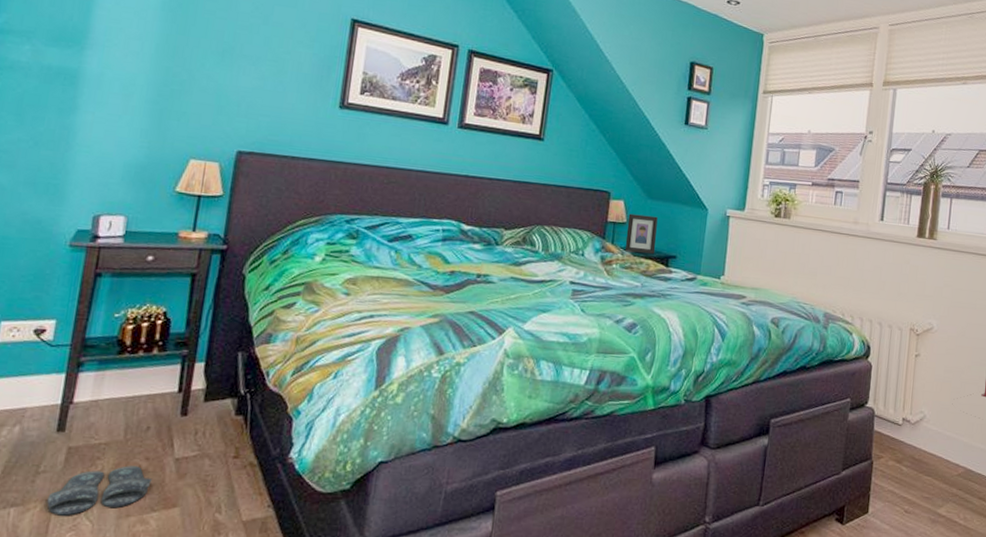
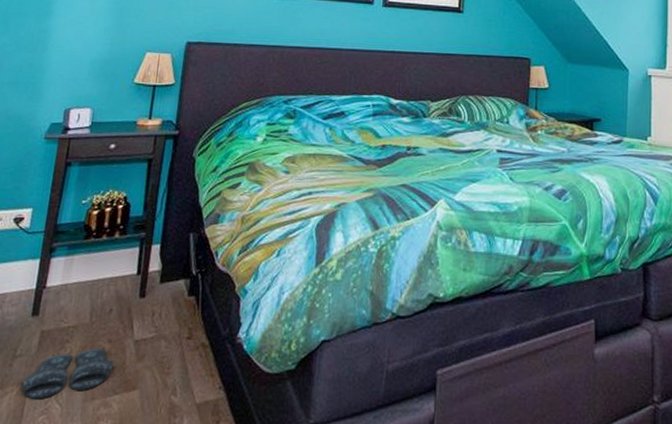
picture frame: present [624,213,658,255] -> none [548,79,579,119]

